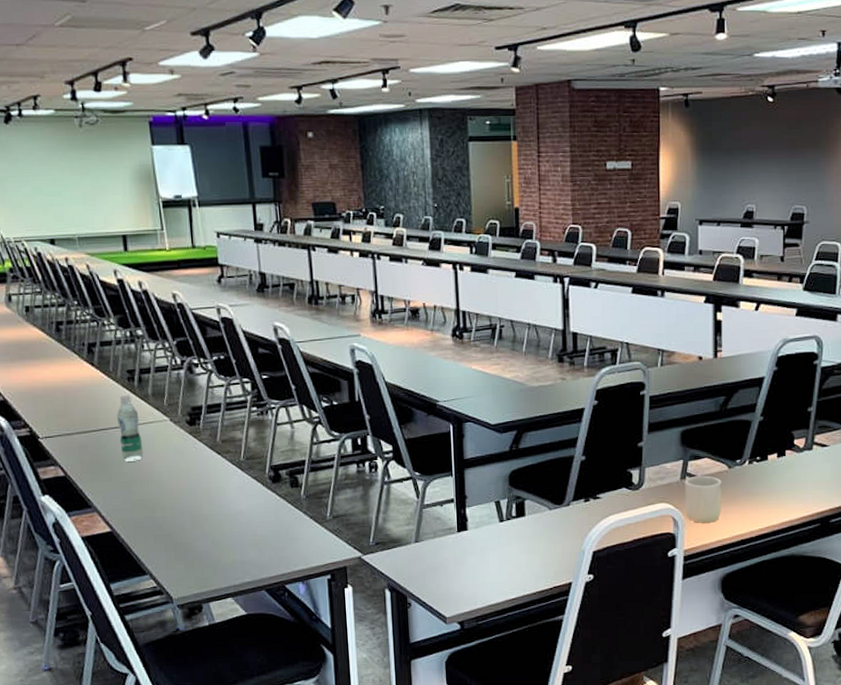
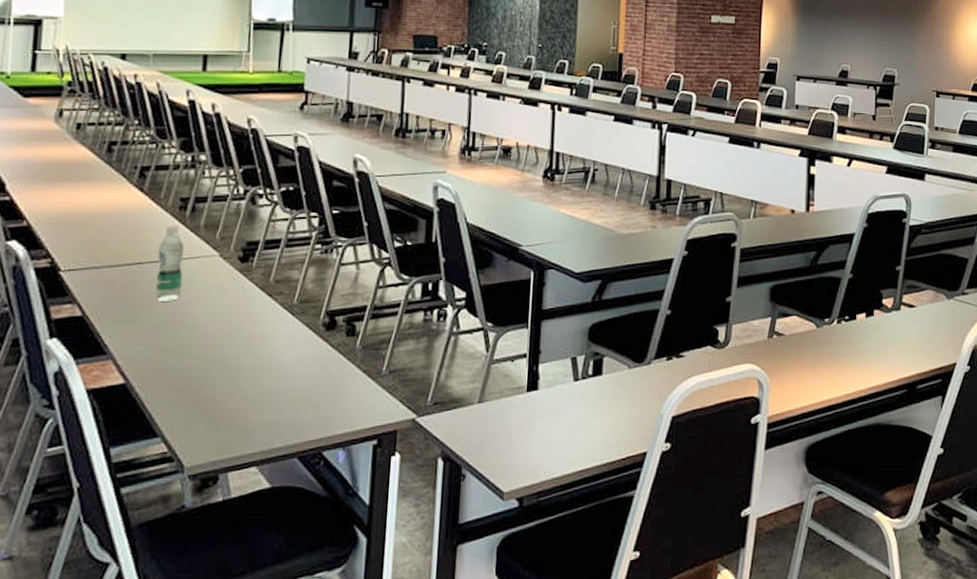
mug: present [684,475,722,523] -> none [771,335,809,387]

